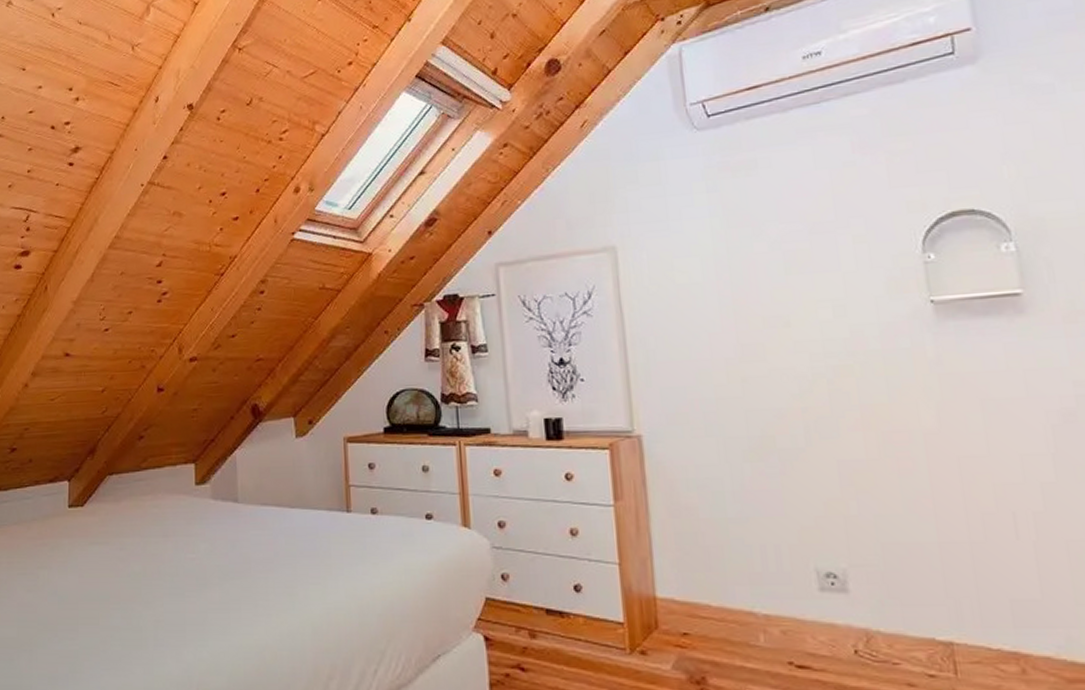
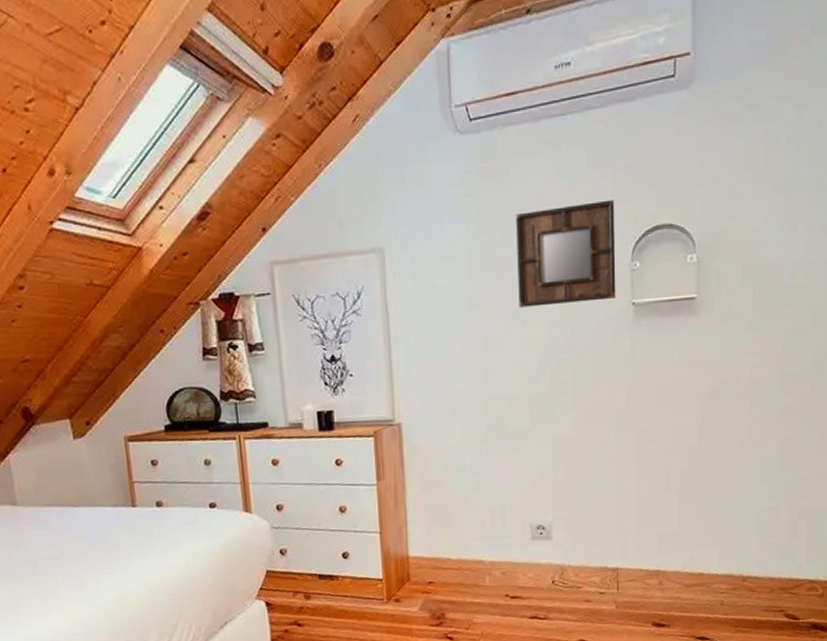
home mirror: none [768,186,907,307] -> present [516,199,616,308]

